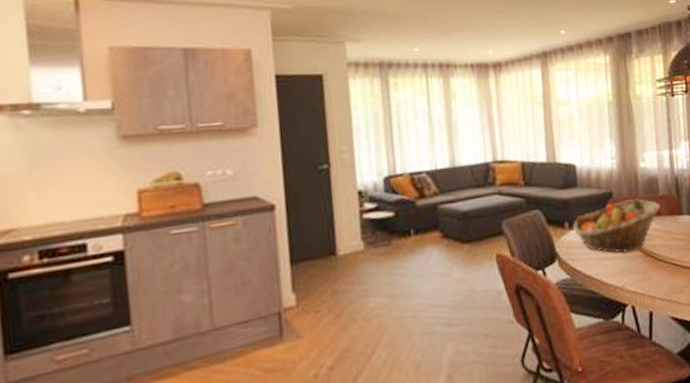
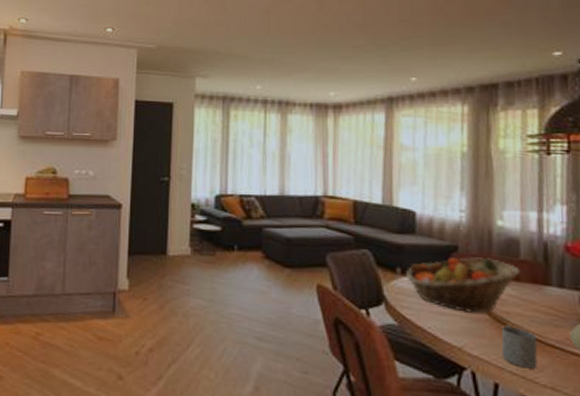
mug: none [651,257,679,293] -> present [501,326,538,369]

